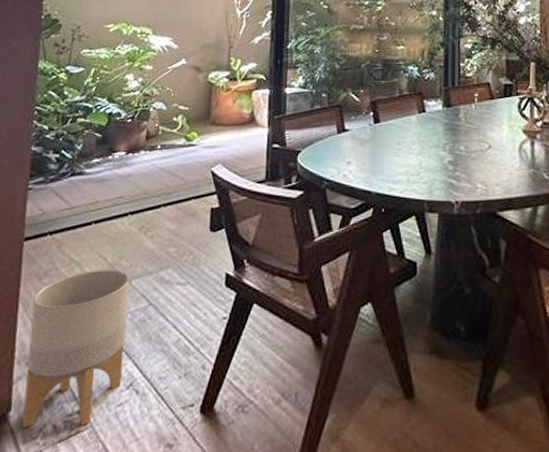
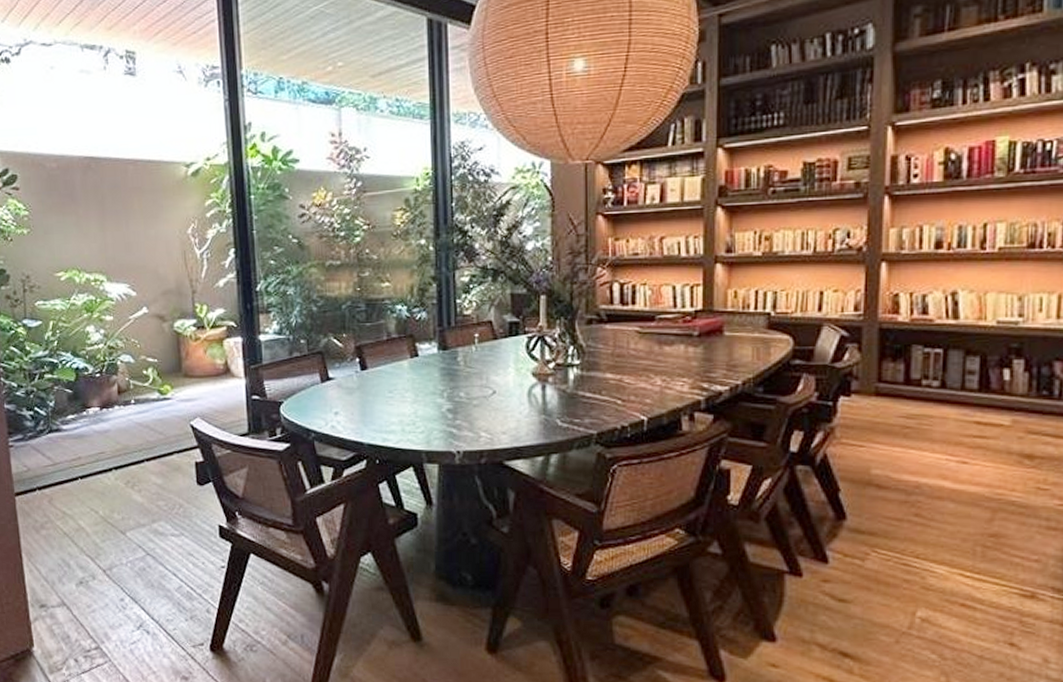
planter: present [22,269,130,428] -> none [35,521,131,661]

